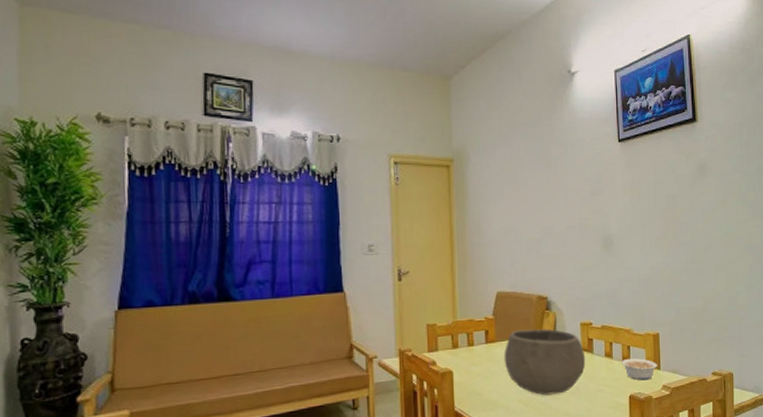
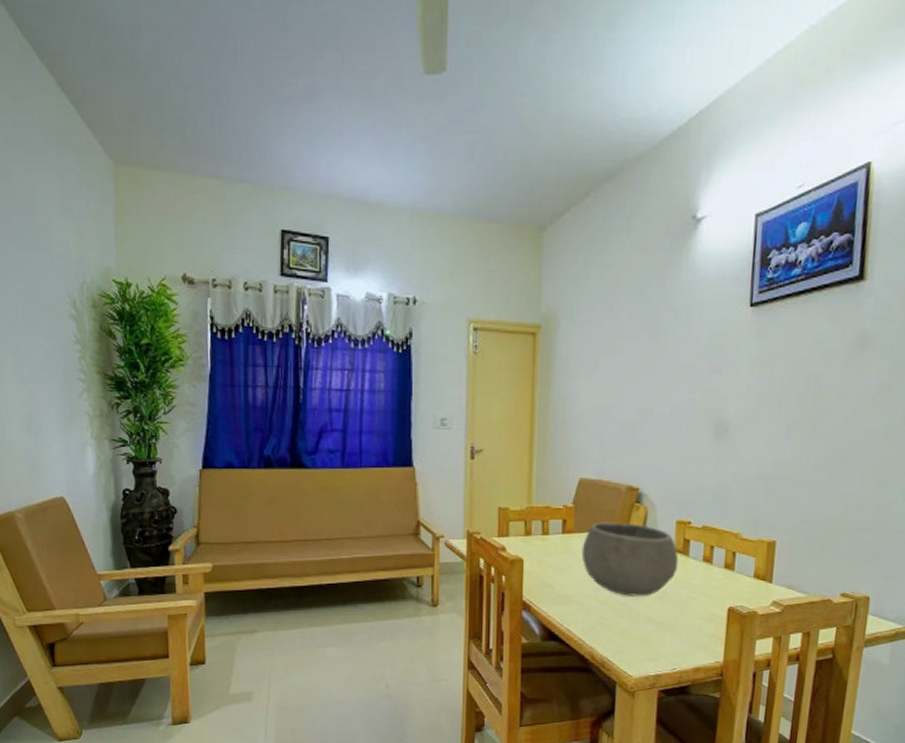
legume: present [621,358,657,381] -> none [723,566,769,593]

